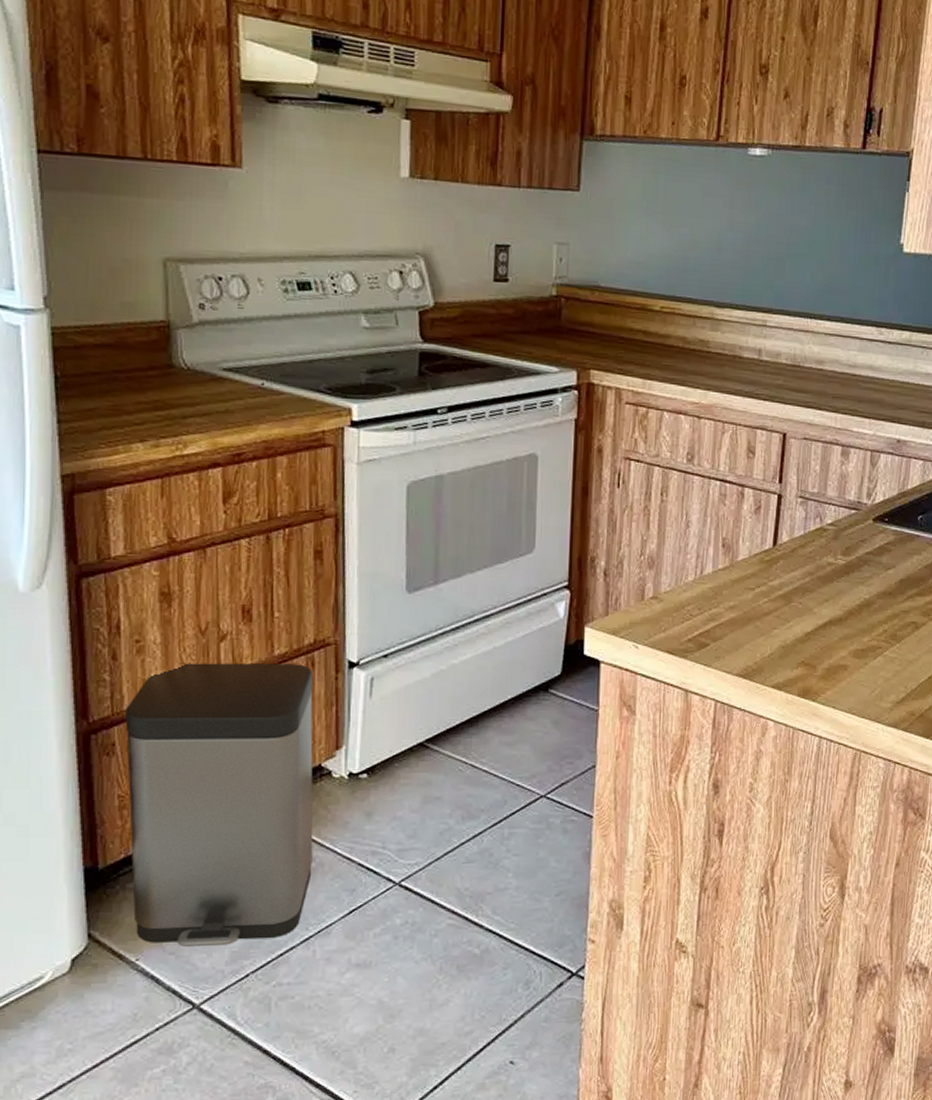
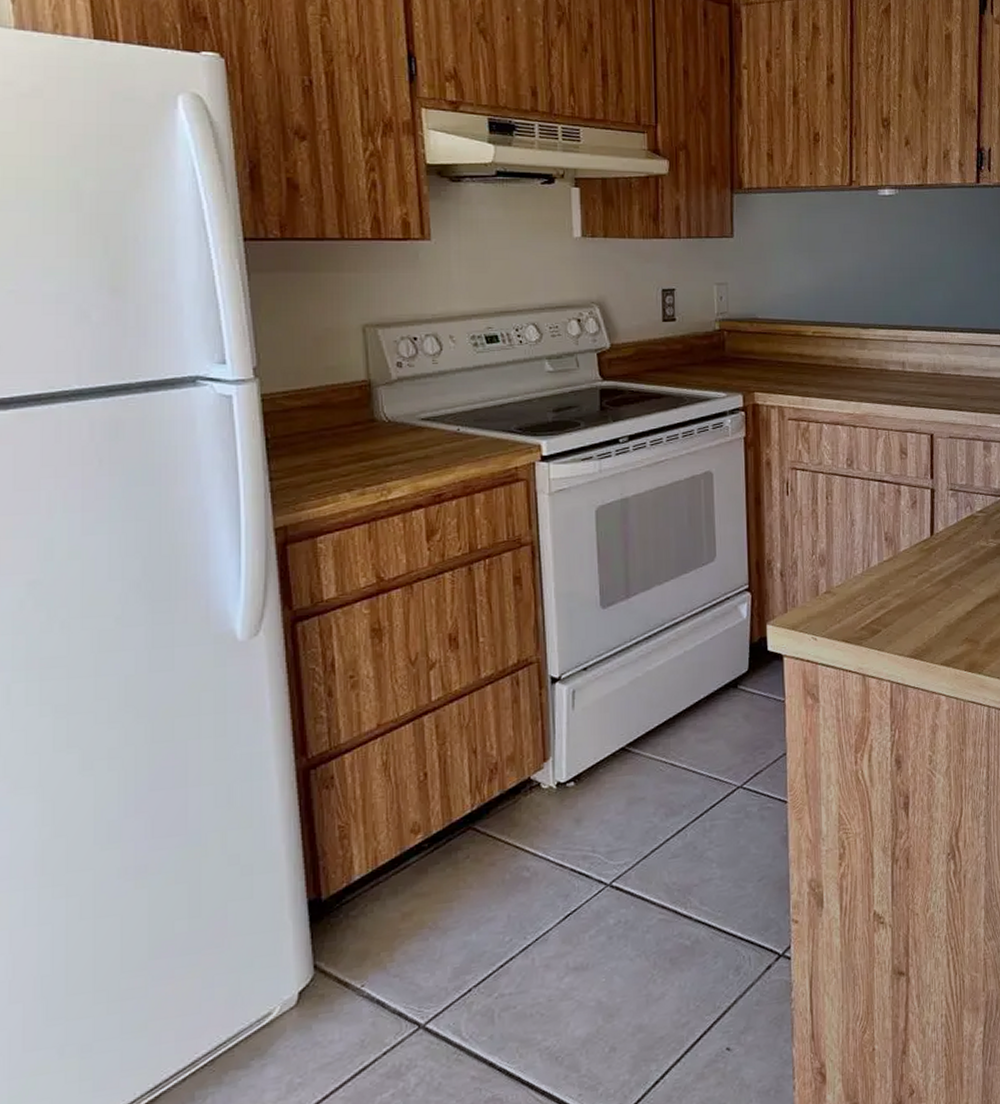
pedal bin: present [125,663,313,948] -> none [342,684,527,968]

